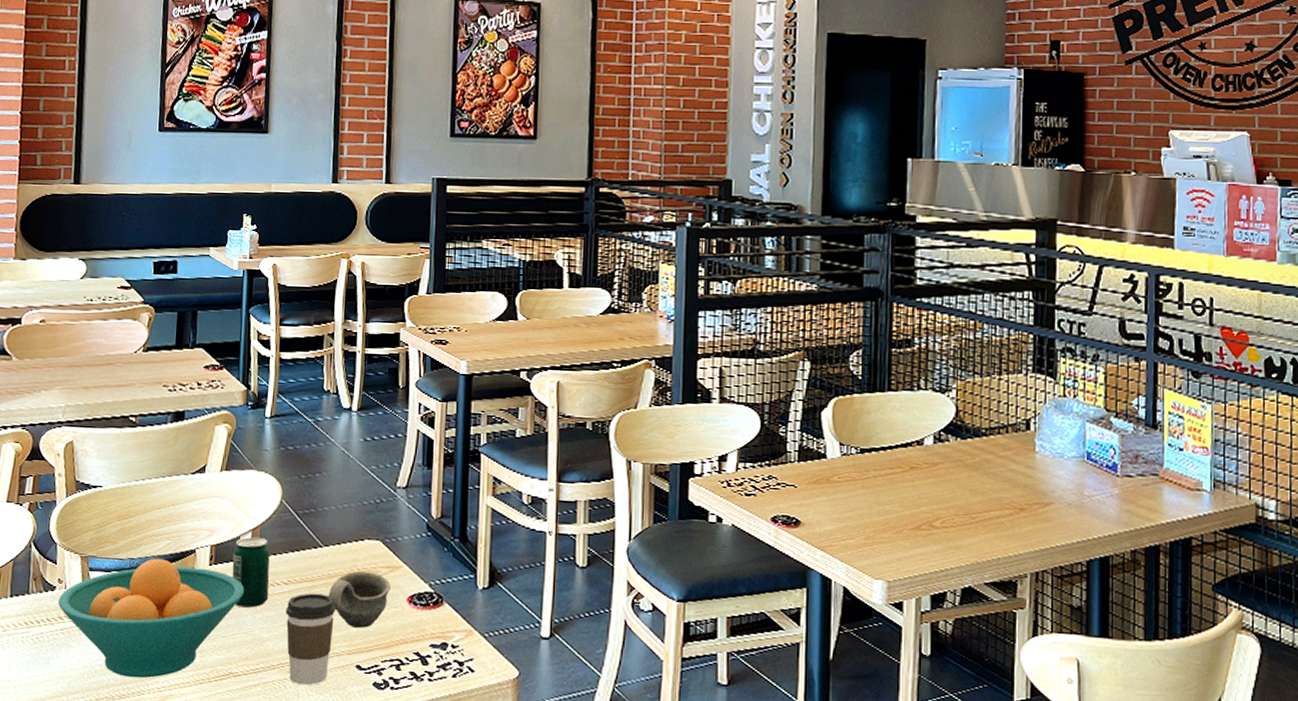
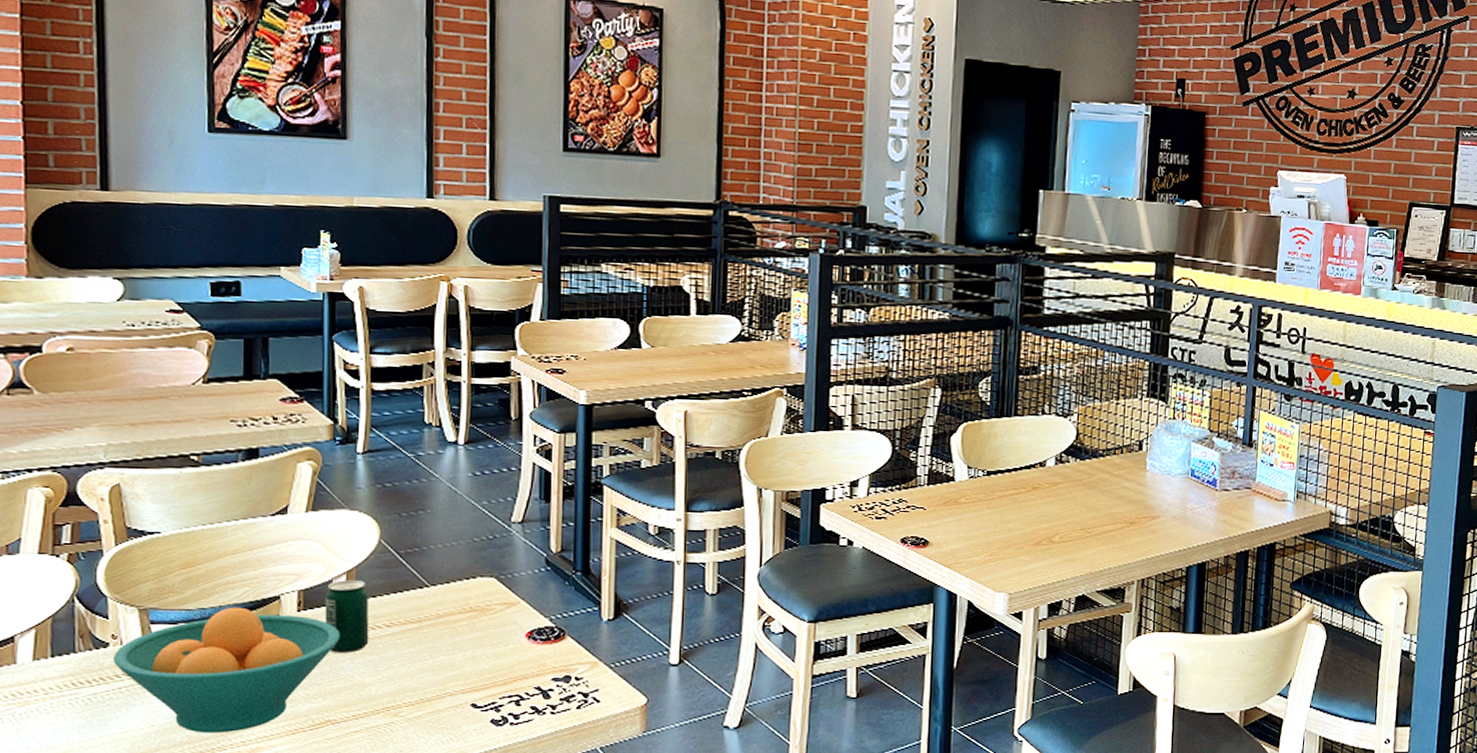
coffee cup: present [286,593,336,686] -> none [389,634,447,728]
cup: present [328,571,391,628] -> none [437,610,507,666]

